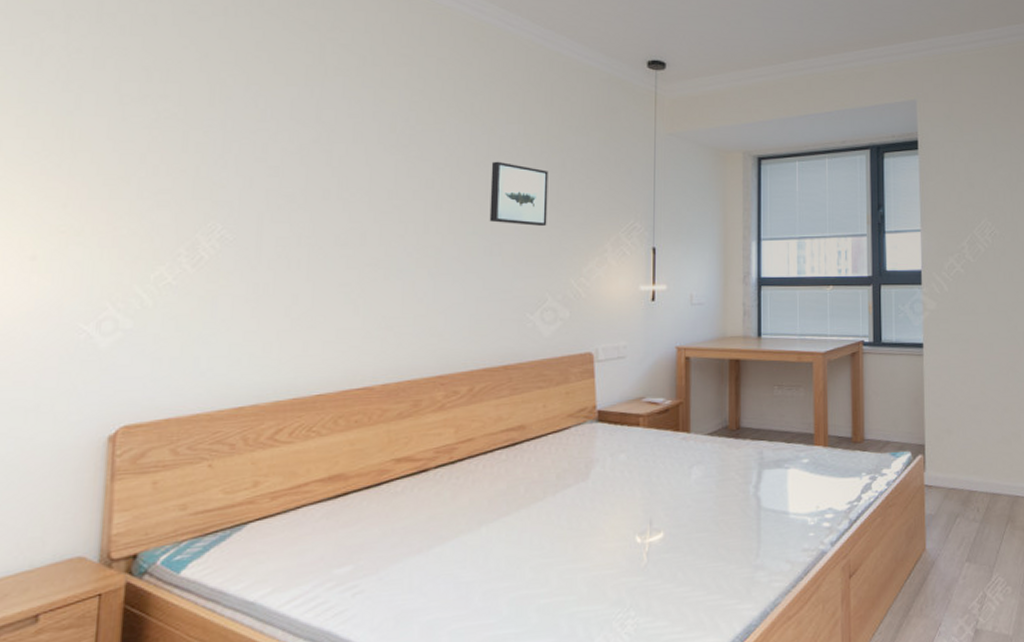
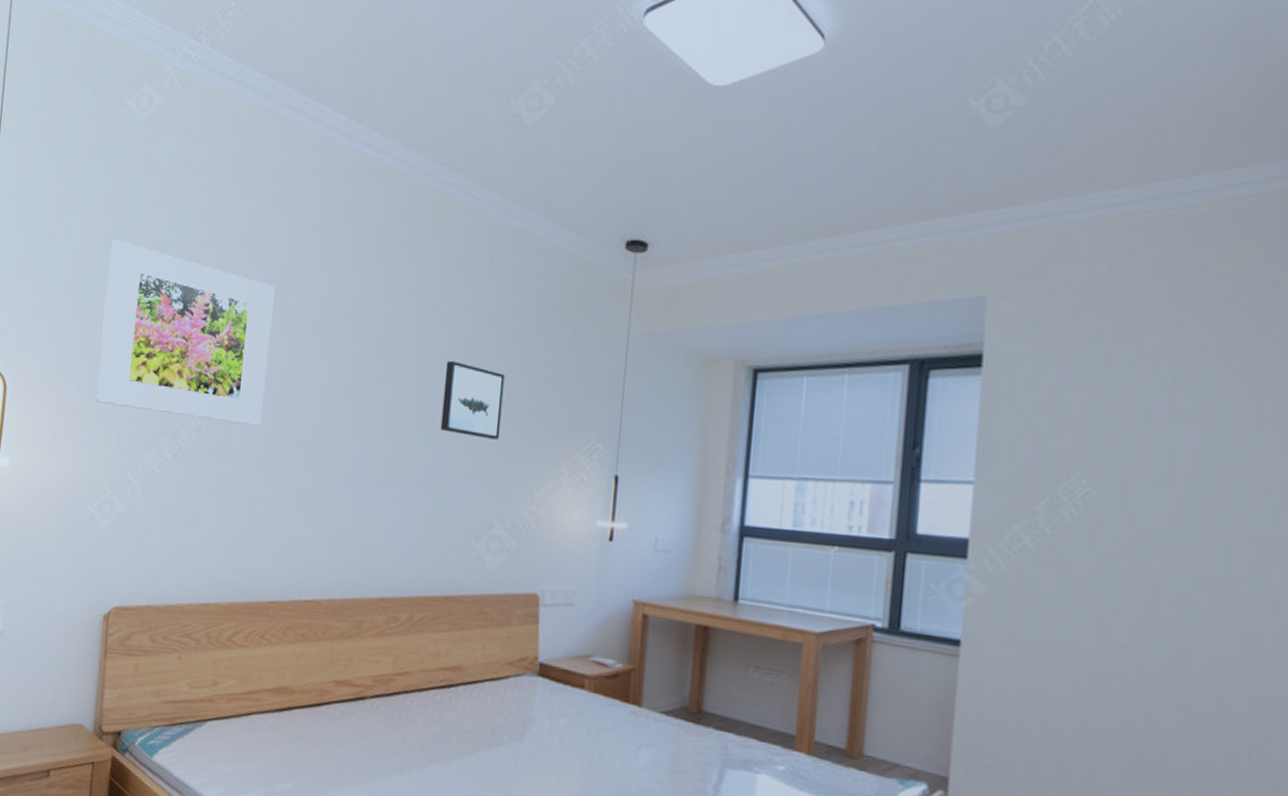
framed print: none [87,57,307,231] -> present [95,240,275,427]

